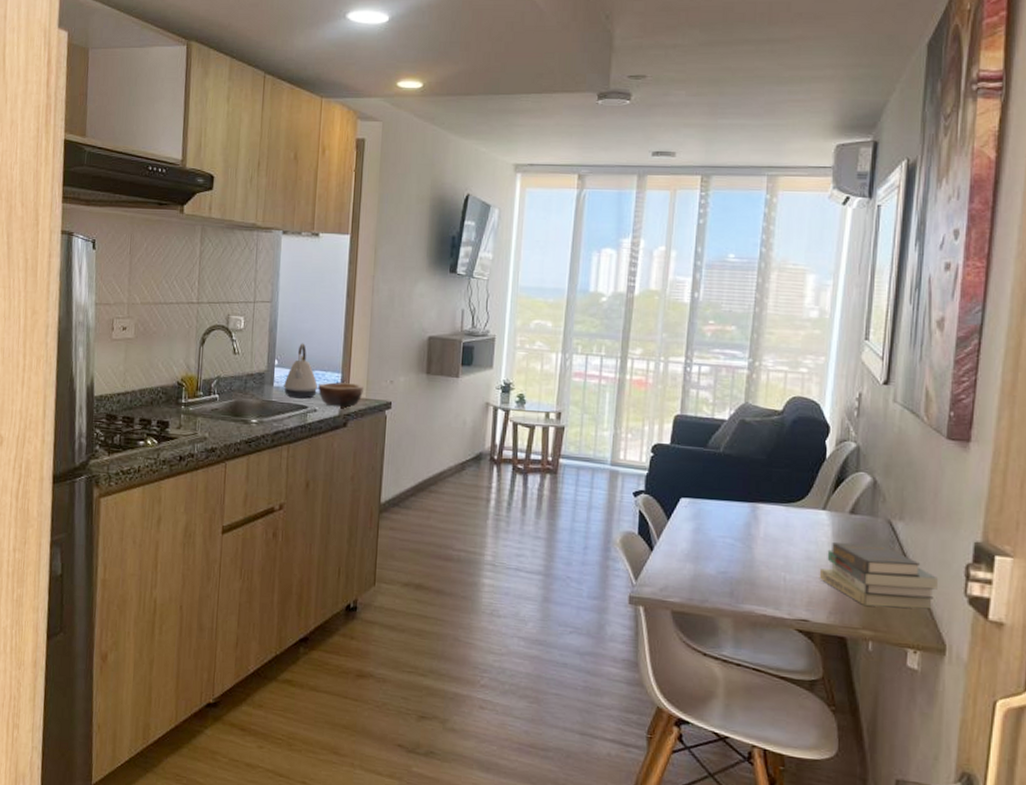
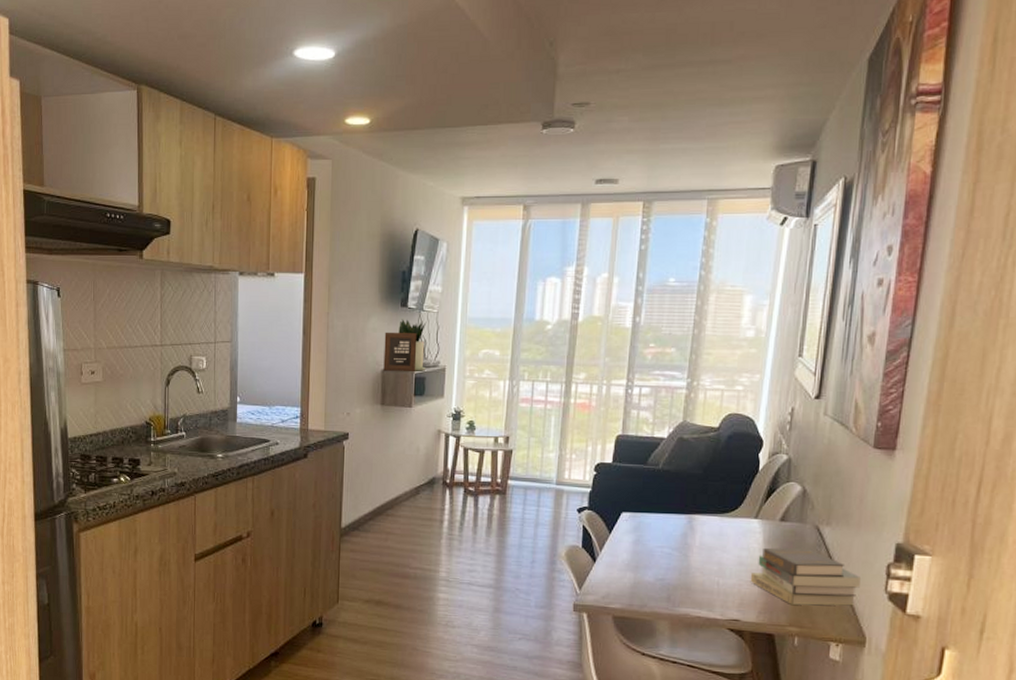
kettle: present [284,343,318,399] -> none [246,380,279,433]
bowl: present [318,382,364,408] -> none [279,416,322,440]
picture frame: none [430,298,466,341] -> present [383,332,417,372]
planter: none [446,285,476,340] -> present [398,319,427,371]

